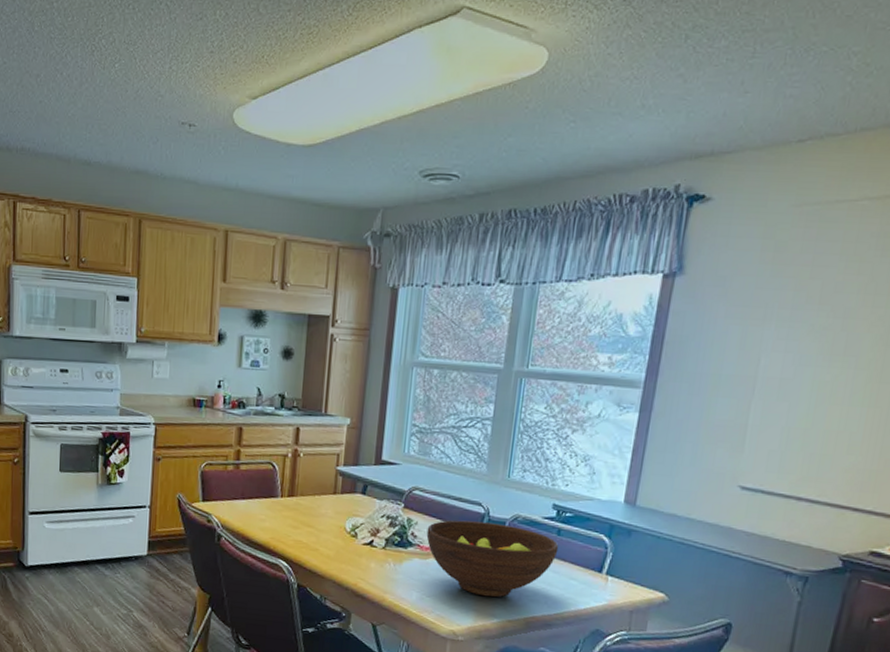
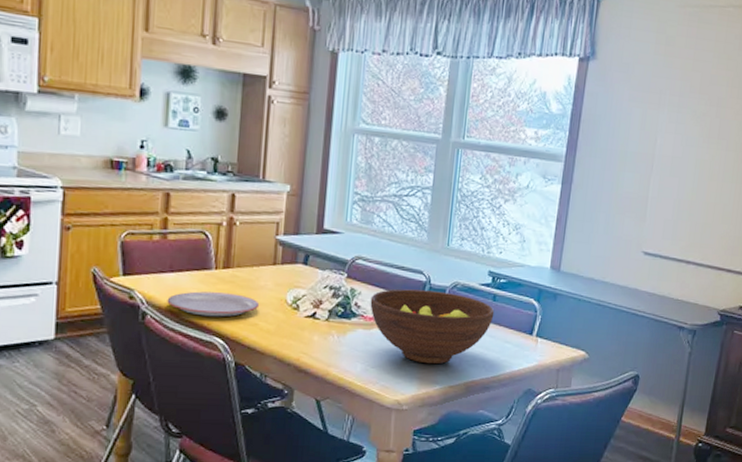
plate: none [239,517,321,542] -> present [167,291,260,317]

